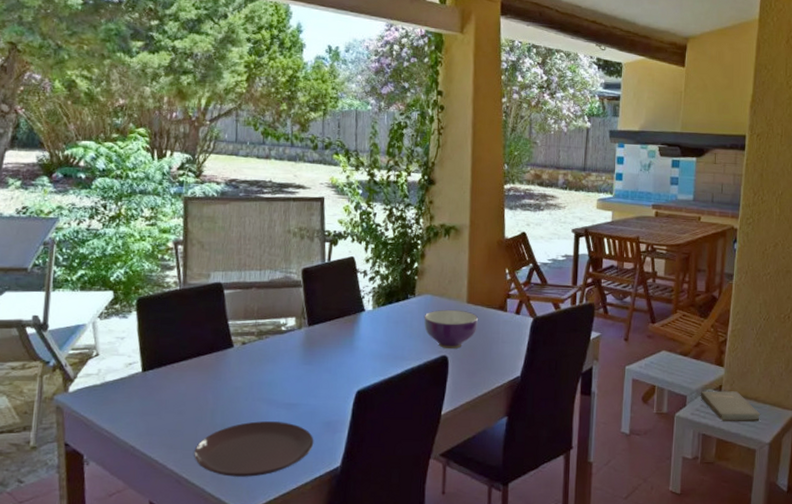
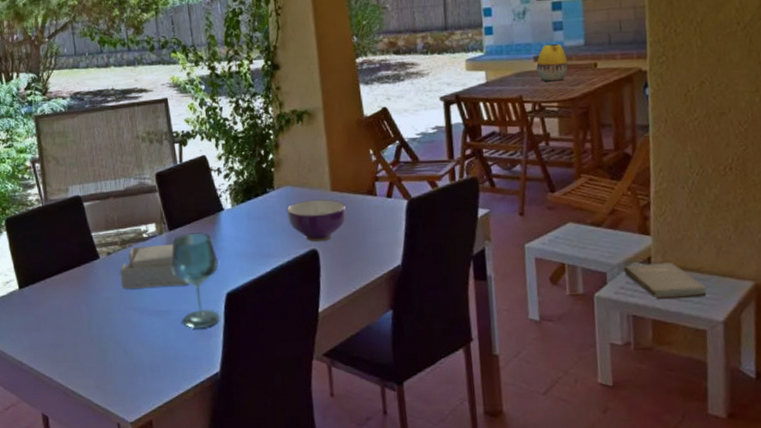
plate: present [194,421,314,477] -> none [76,329,190,387]
napkin holder: none [252,338,323,381] -> present [120,244,190,290]
wine glass: none [305,330,353,424] -> present [170,232,220,329]
pitcher: none [653,195,679,228] -> present [536,43,569,82]

